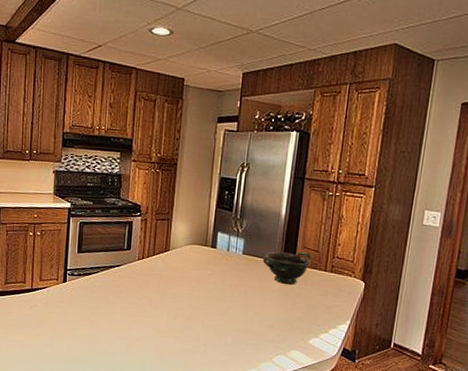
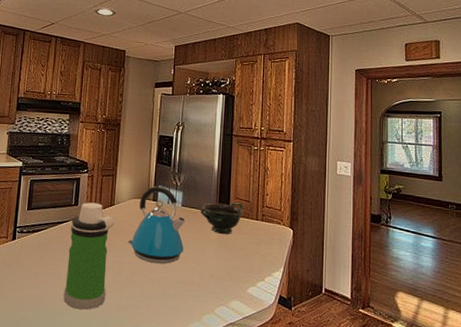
water bottle: none [116,247,170,352] -> present [63,202,115,310]
kettle: none [183,232,247,312] -> present [127,185,186,264]

